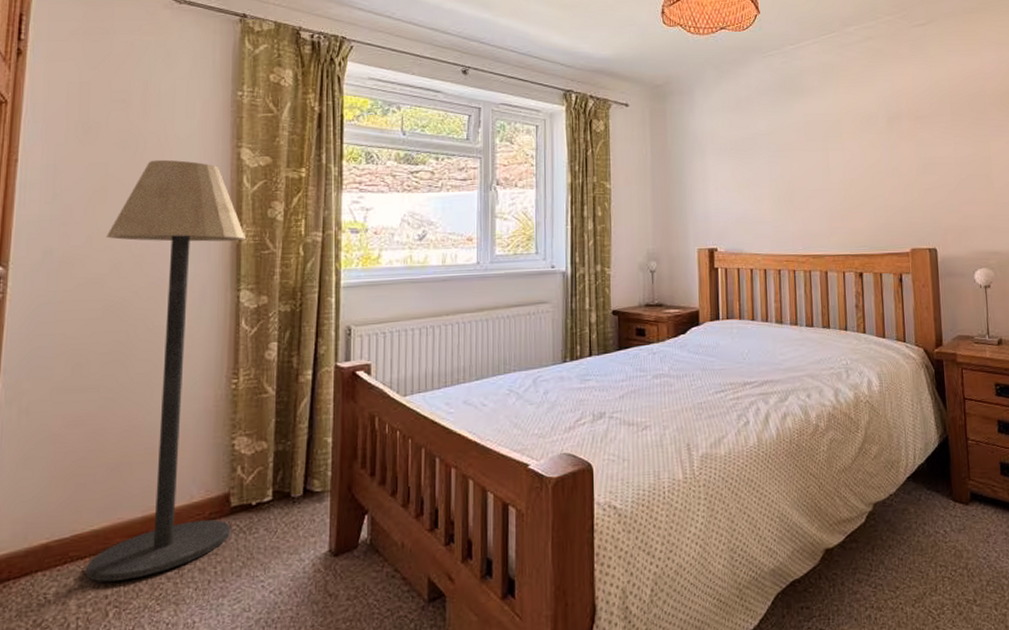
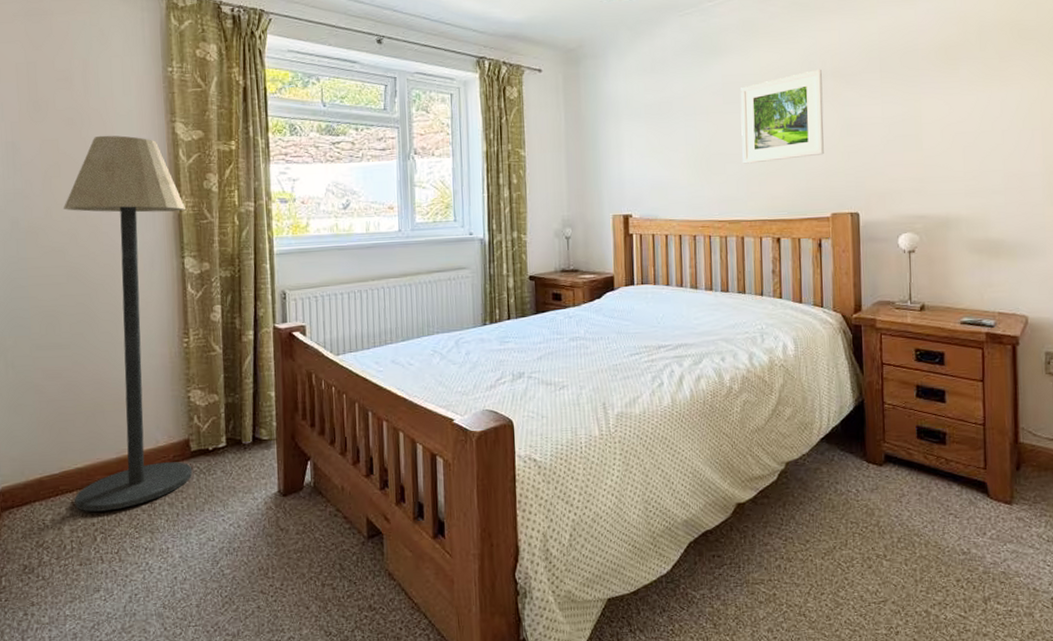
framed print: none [822,110,902,200] -> present [740,69,824,164]

